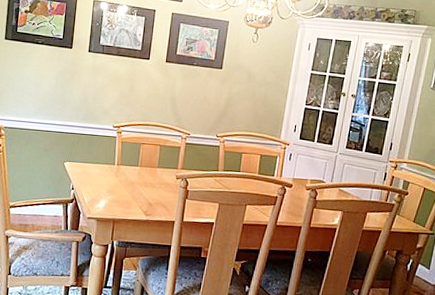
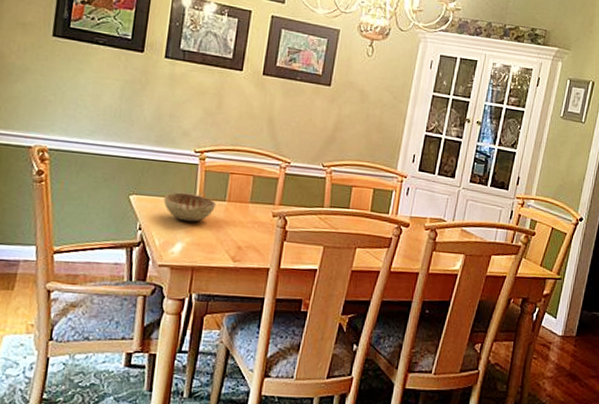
decorative bowl: none [90,159,131,184] -> present [163,192,217,222]

